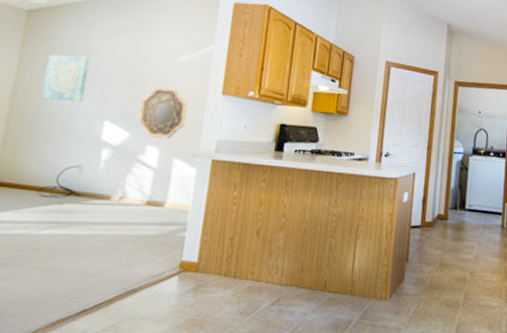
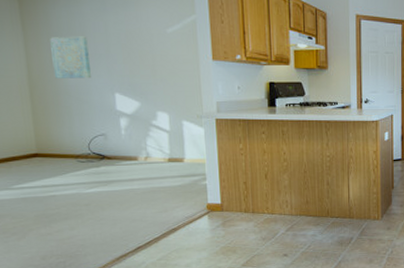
home mirror: present [138,88,188,139] -> none [143,59,186,104]

